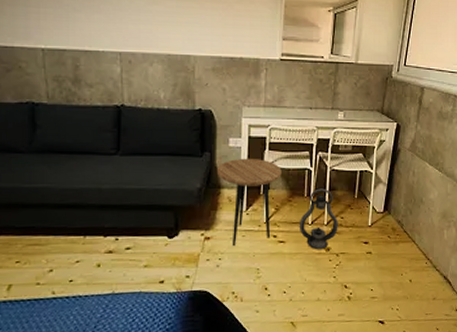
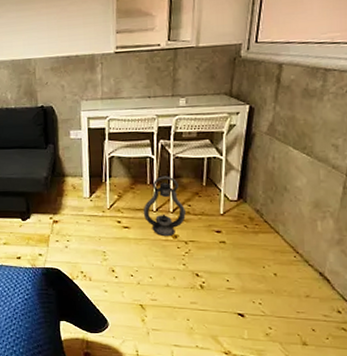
side table: present [216,158,282,247] -> none [60,148,123,230]

